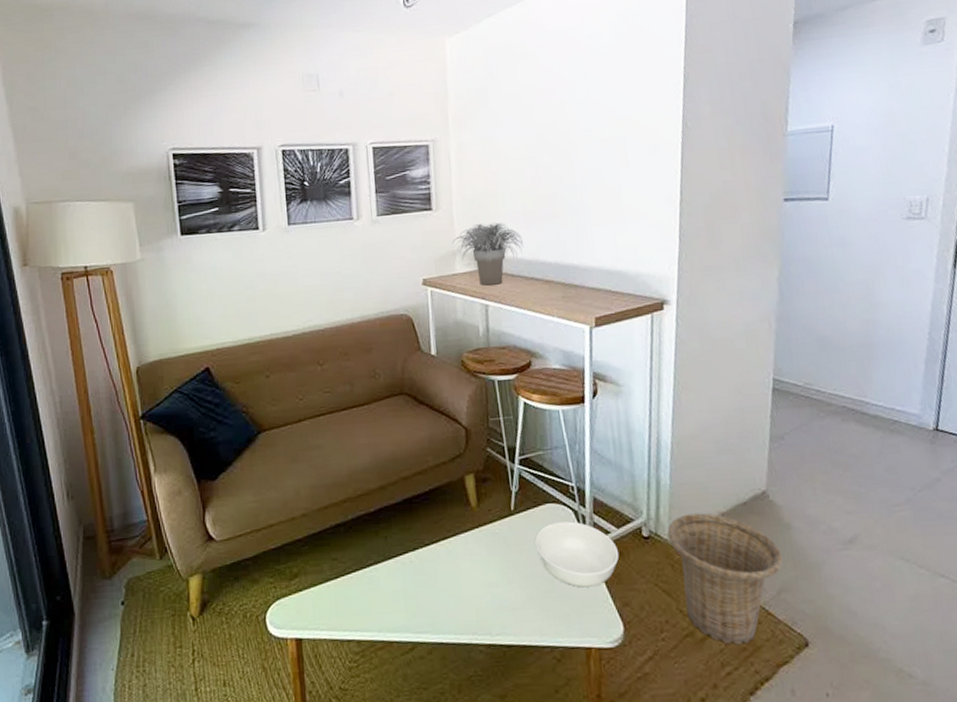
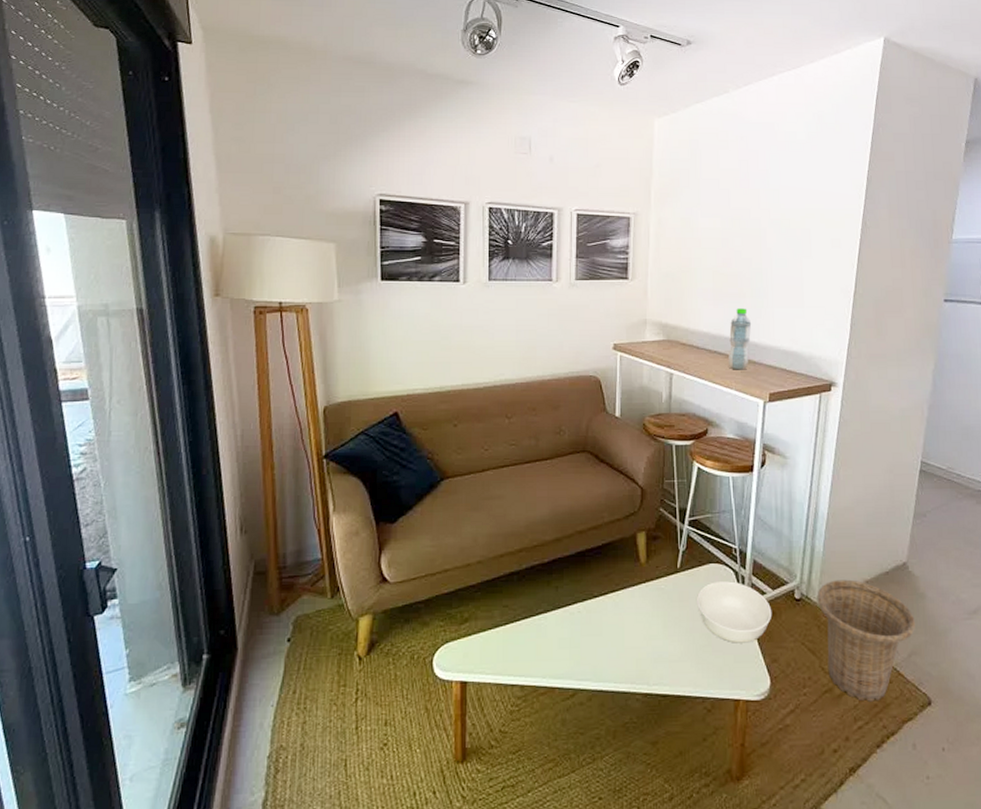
potted plant: present [452,222,523,286] -> none [644,296,710,355]
water bottle: none [545,229,570,296] -> present [727,308,752,370]

